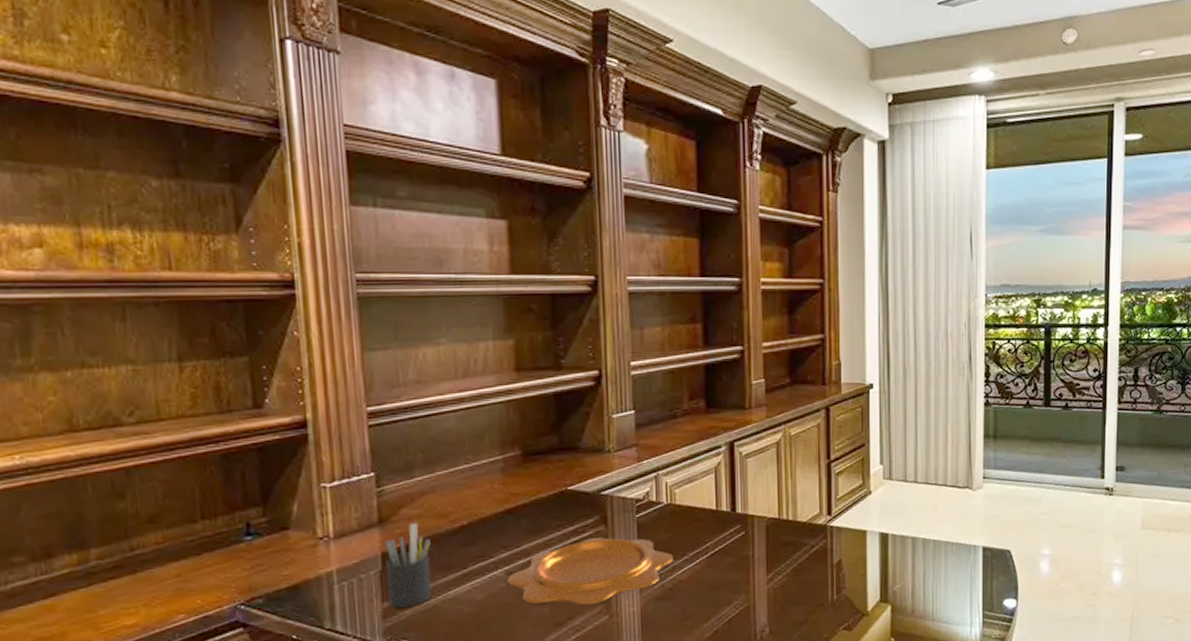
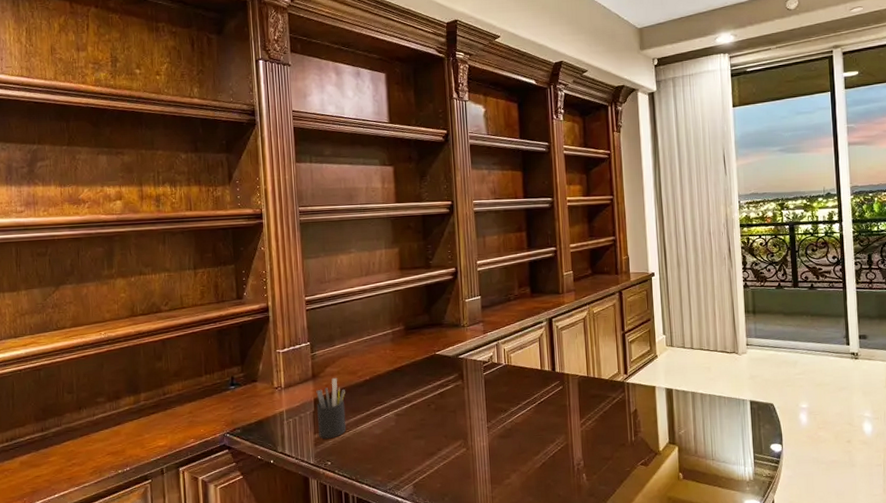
decorative bowl: present [507,537,673,605] -> none [395,390,511,440]

